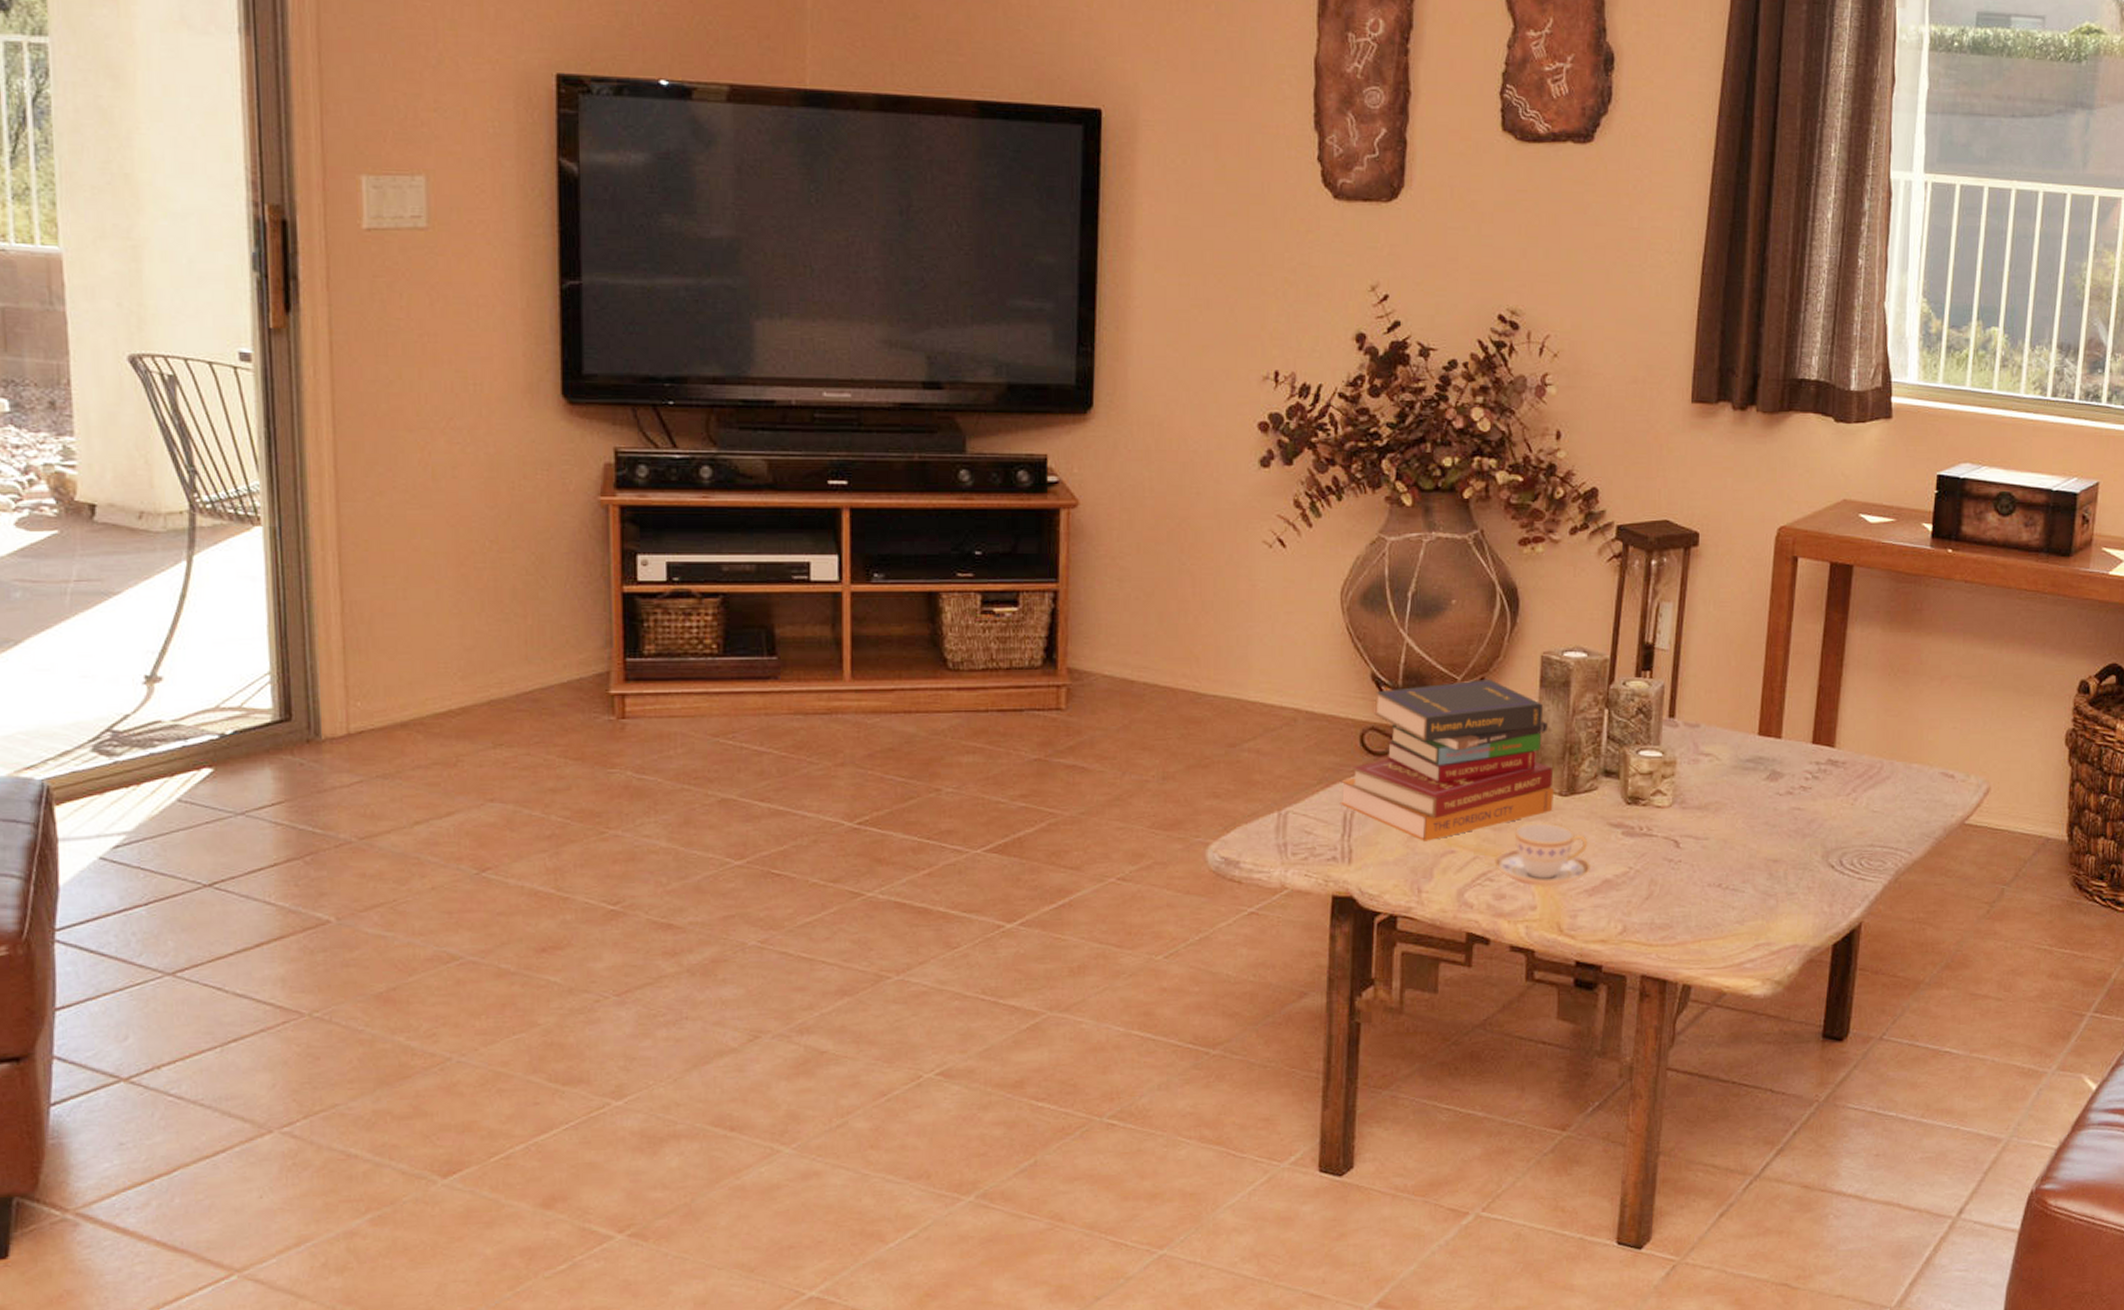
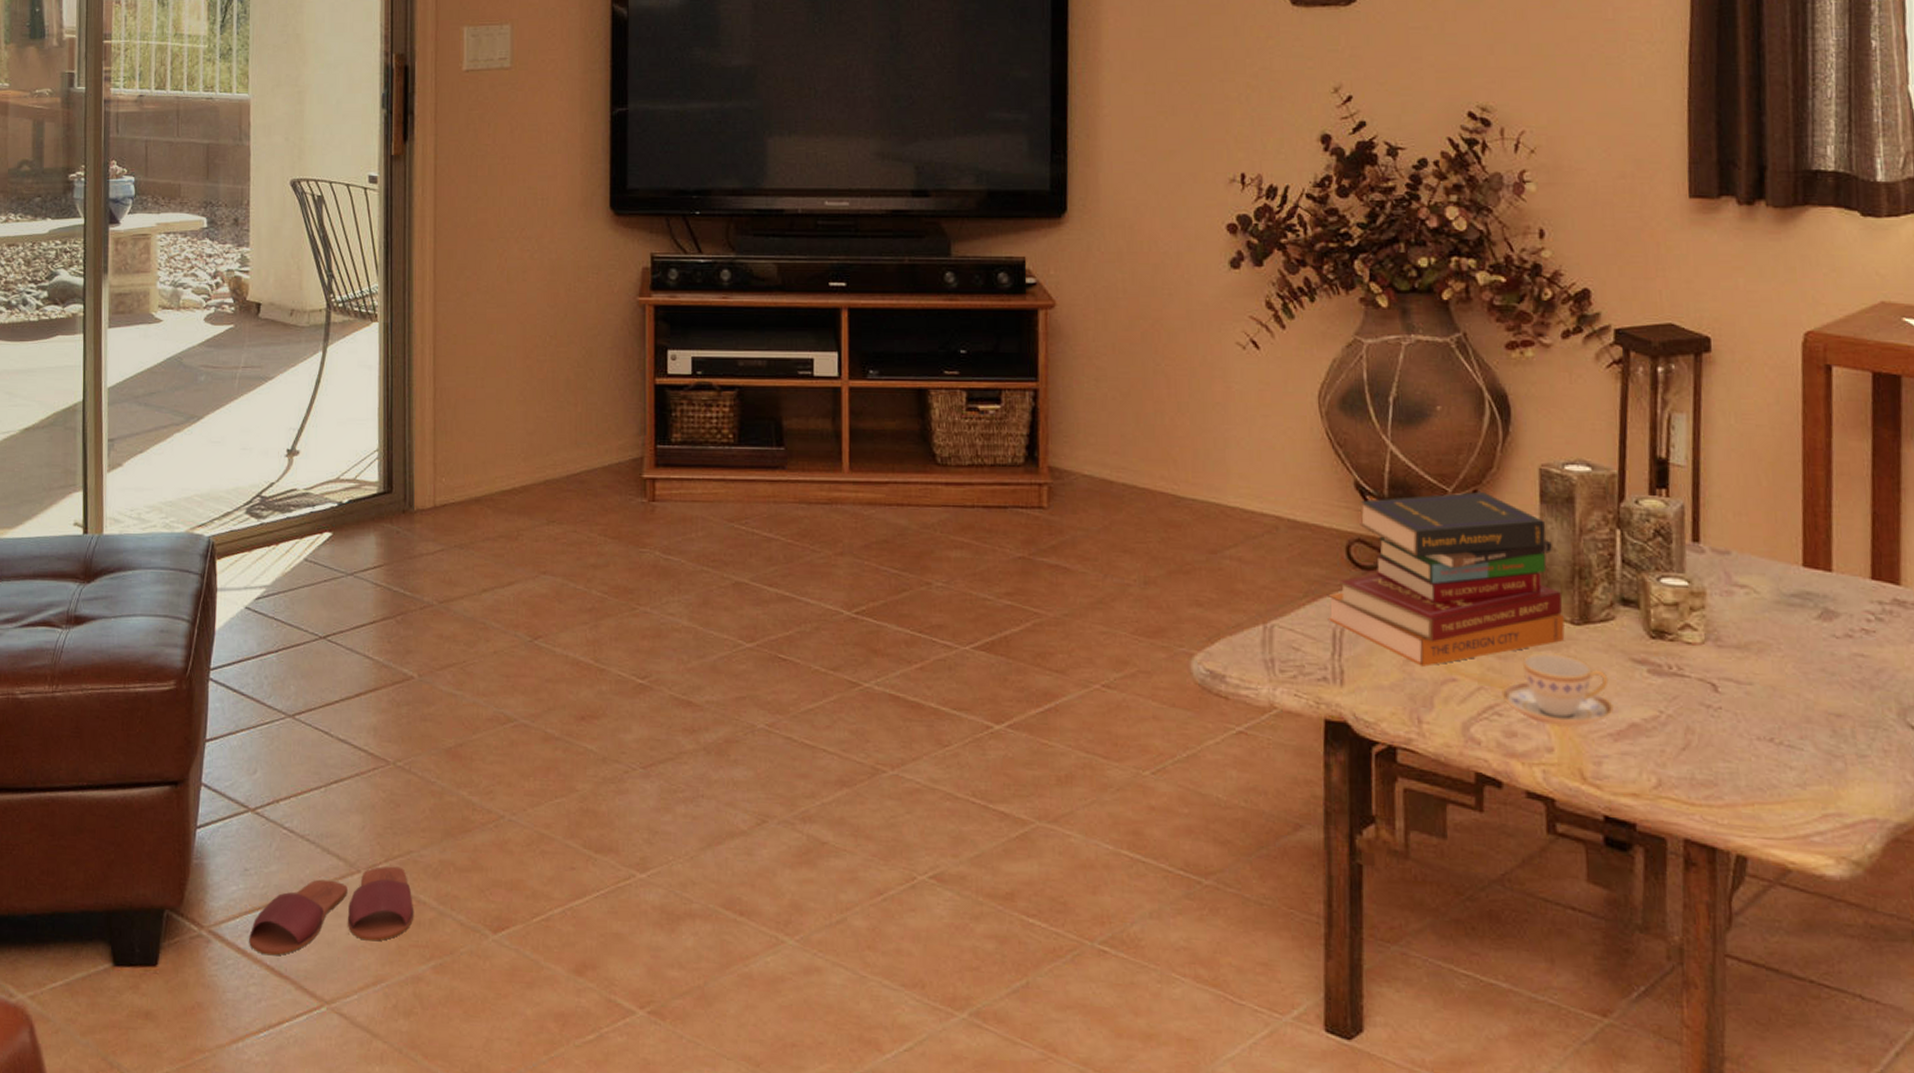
slippers: none [131,1122,344,1231] -> present [249,866,414,956]

